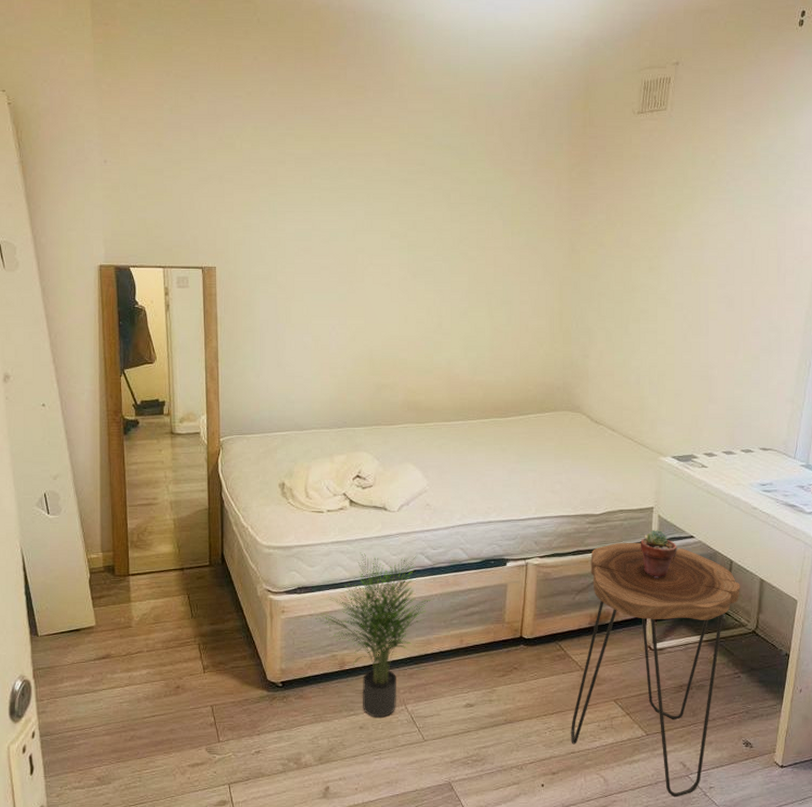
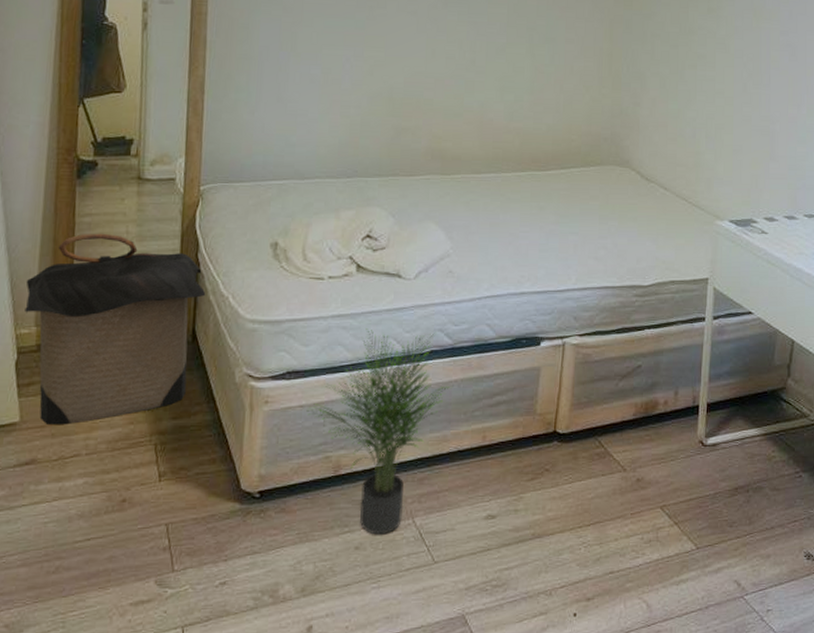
laundry hamper: none [91,478,230,629] -> present [25,233,206,425]
side table: present [571,542,740,797] -> none [609,318,802,623]
potted succulent: present [640,530,677,579] -> none [693,305,734,361]

